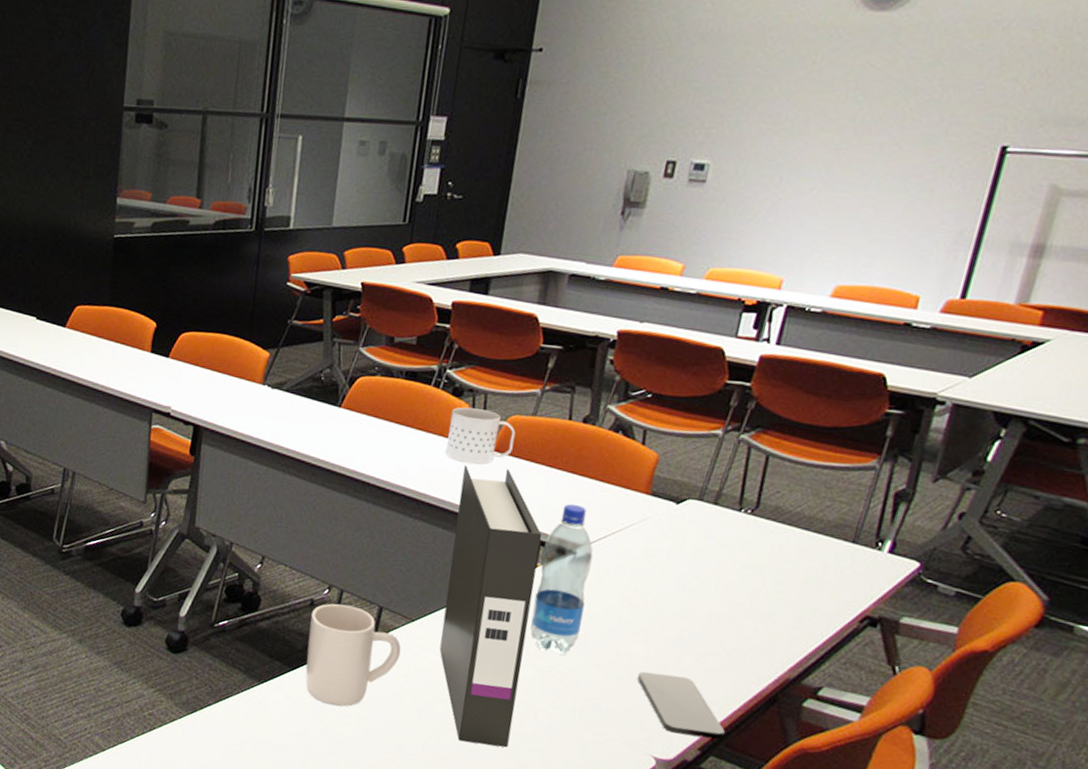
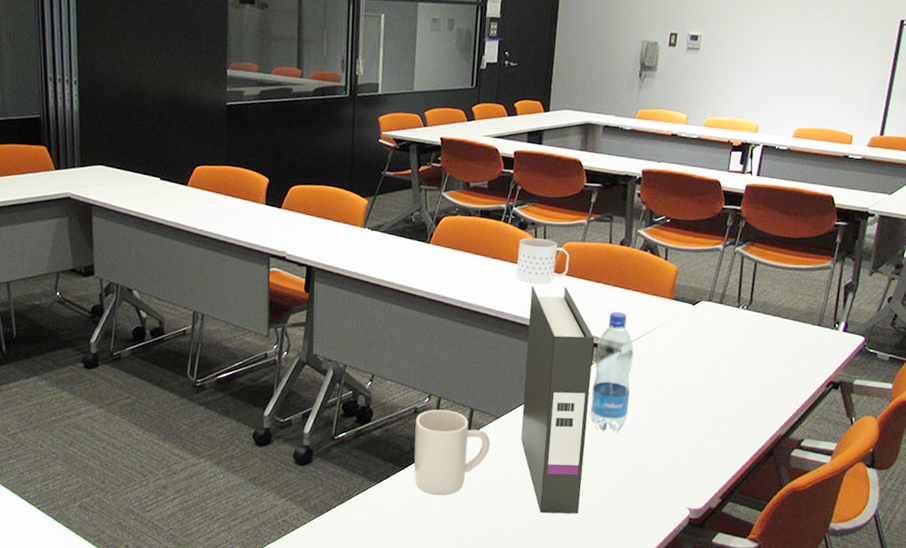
smartphone: present [638,671,725,739] -> none [673,441,738,488]

